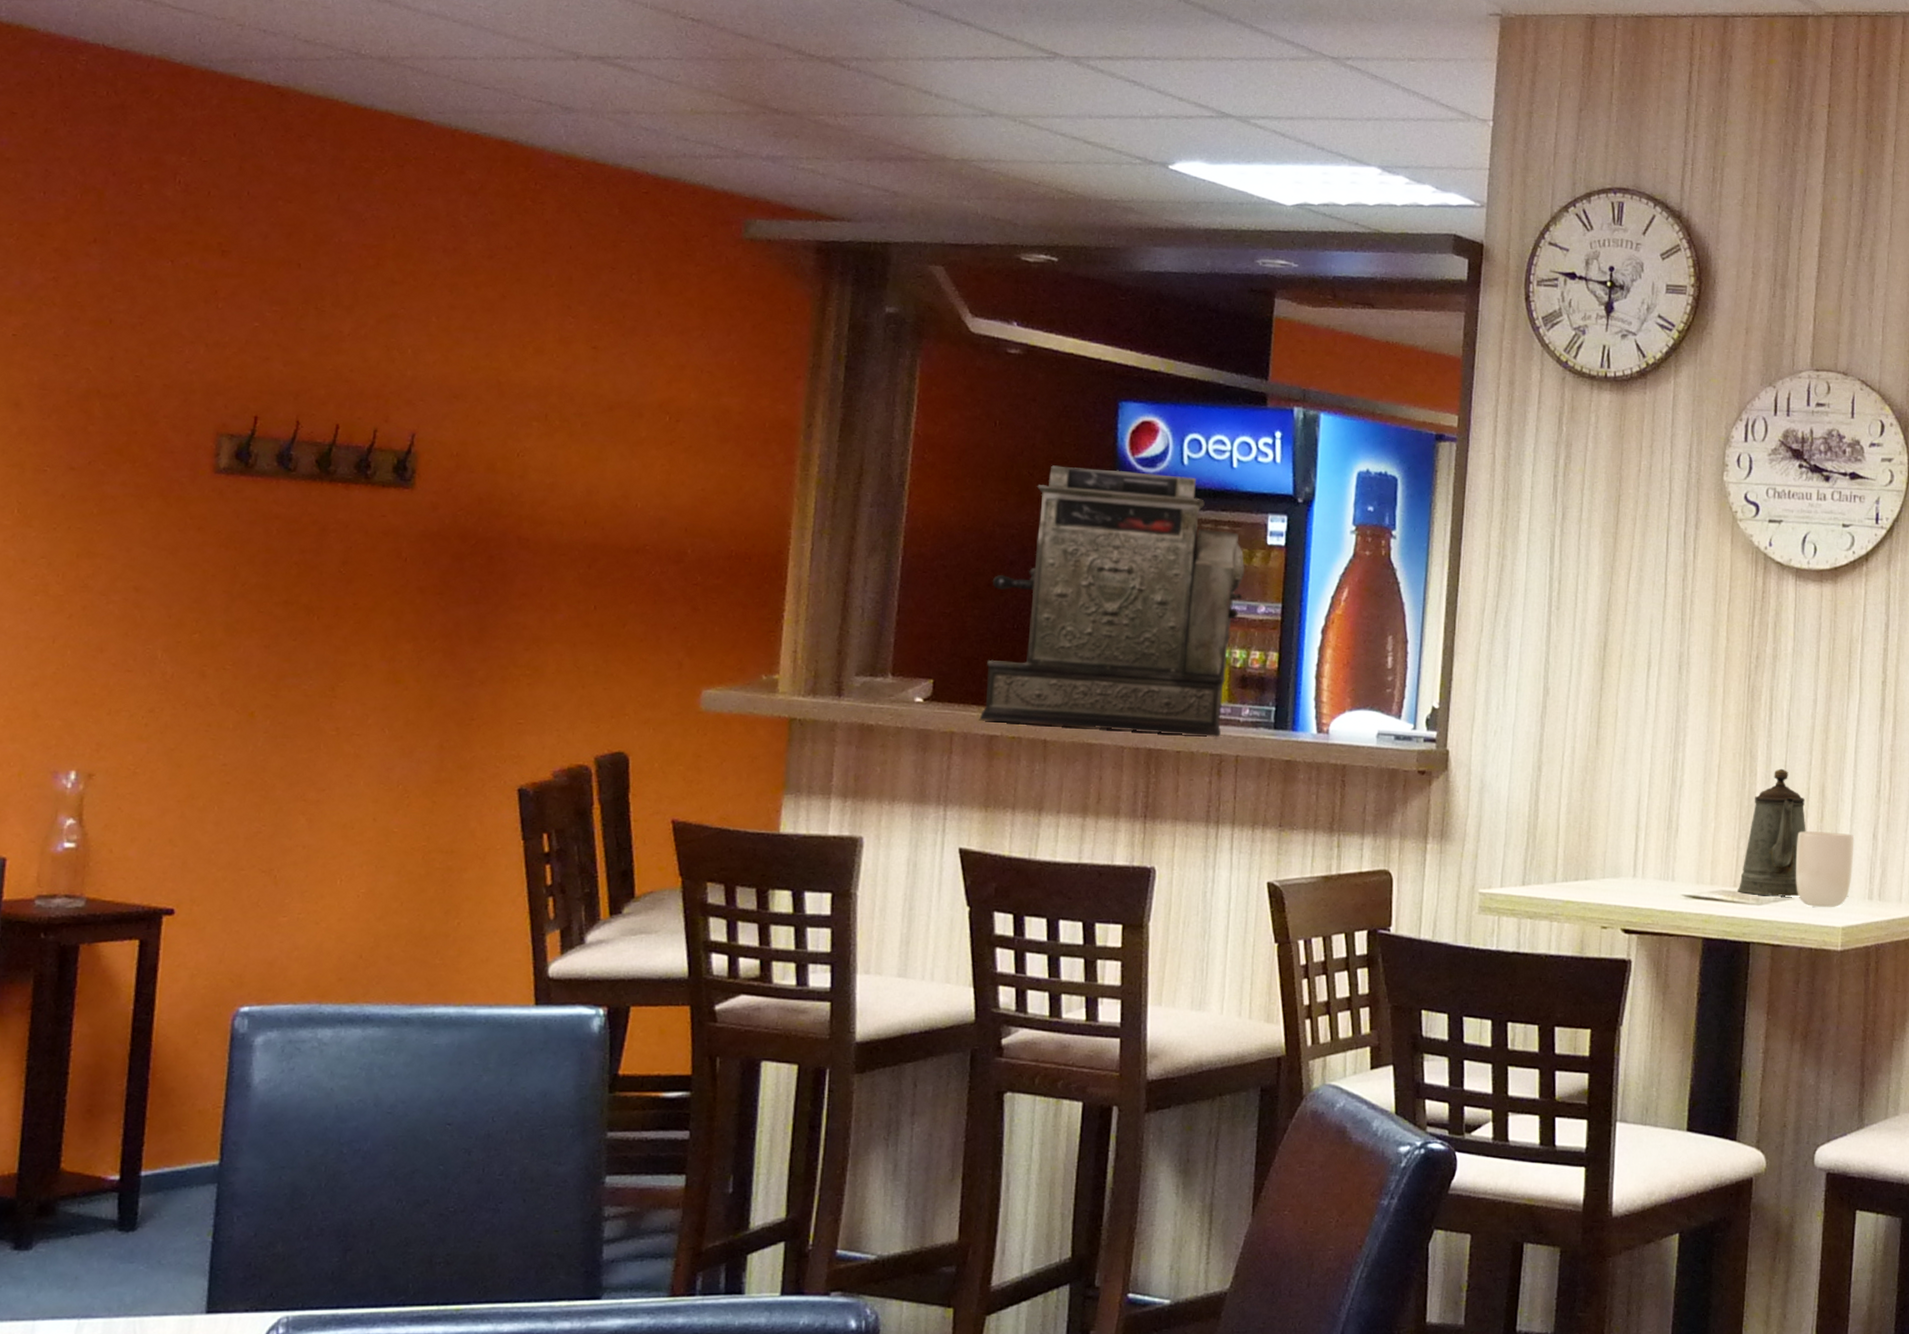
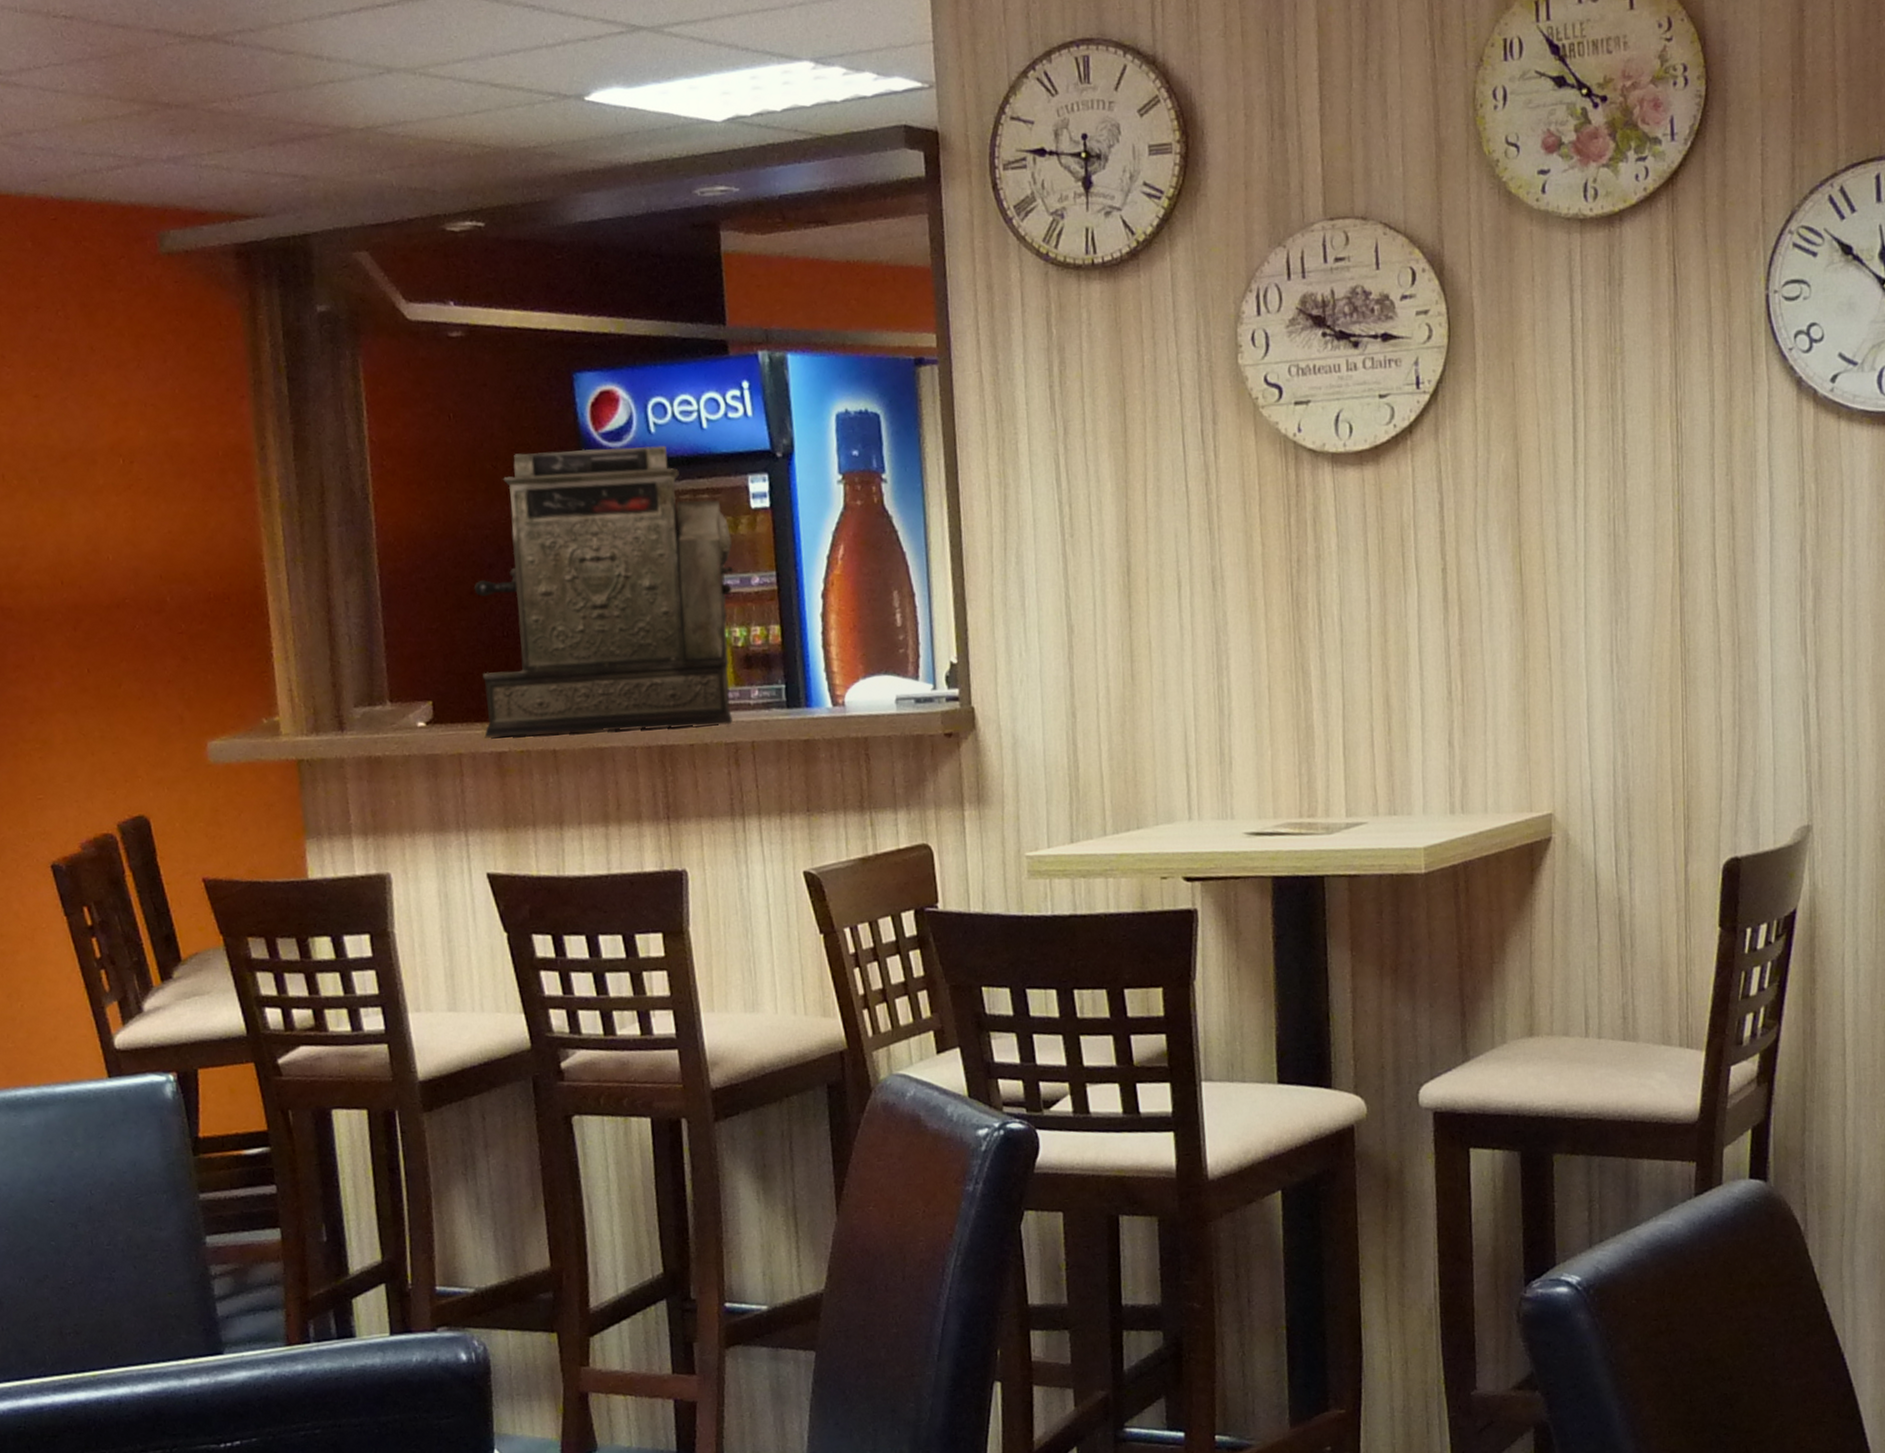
coffee pot: present [1737,768,1806,897] -> none [1304,681,1373,824]
cup: present [1795,831,1855,908] -> none [1363,744,1430,830]

